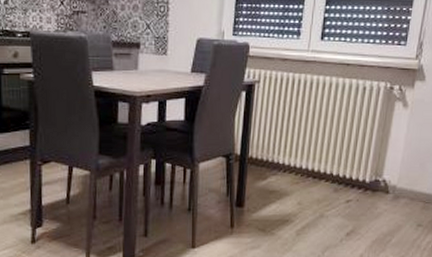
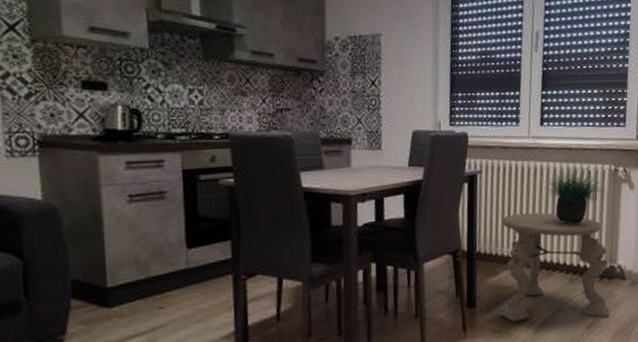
side table: none [265,123,374,227] -> present [499,212,609,322]
potted plant: none [322,81,377,138] -> present [548,166,604,224]

